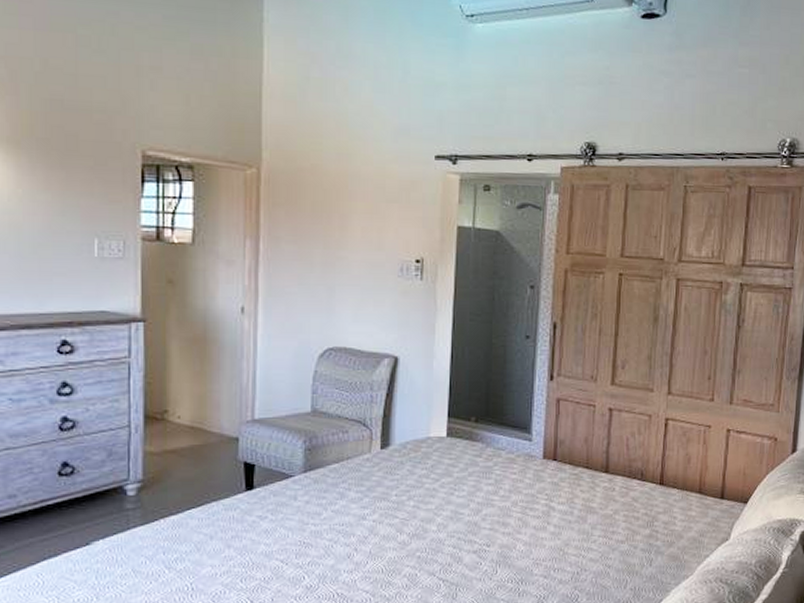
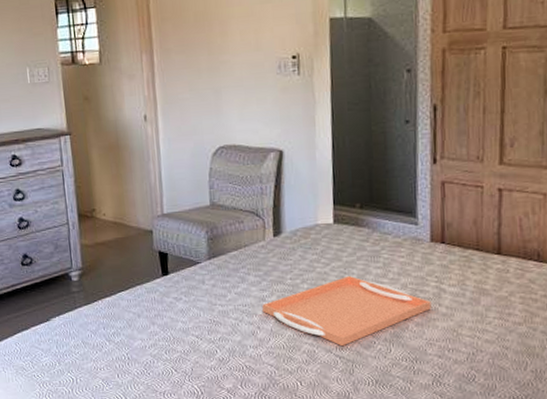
serving tray: none [362,492,540,569] -> present [262,275,431,347]

